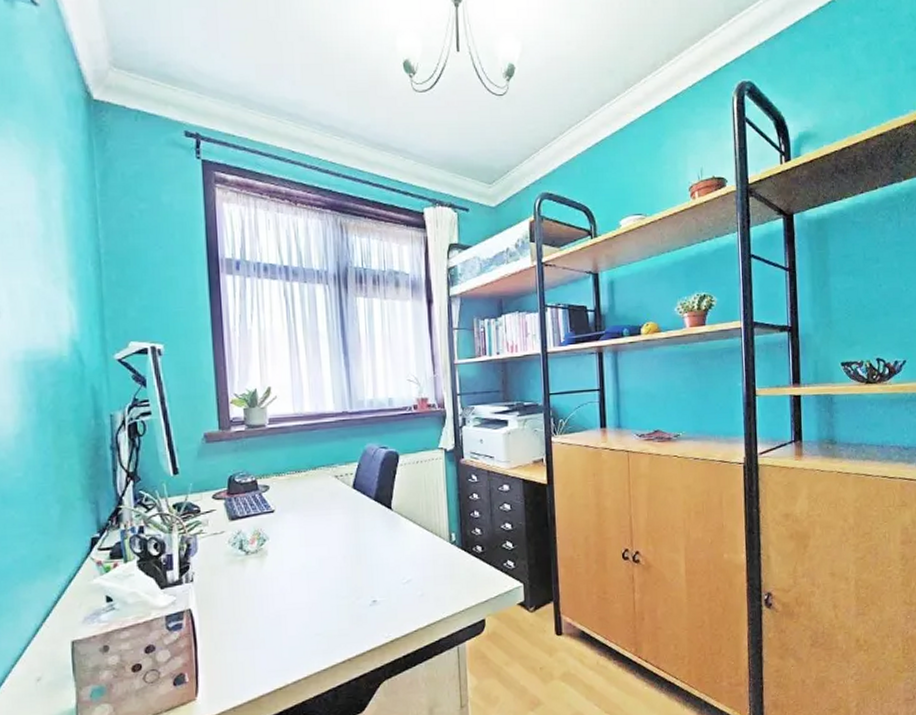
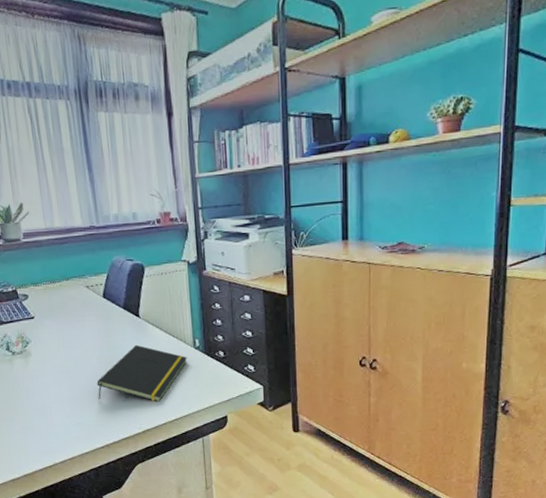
notepad: none [341,540,443,606] -> present [96,344,188,402]

